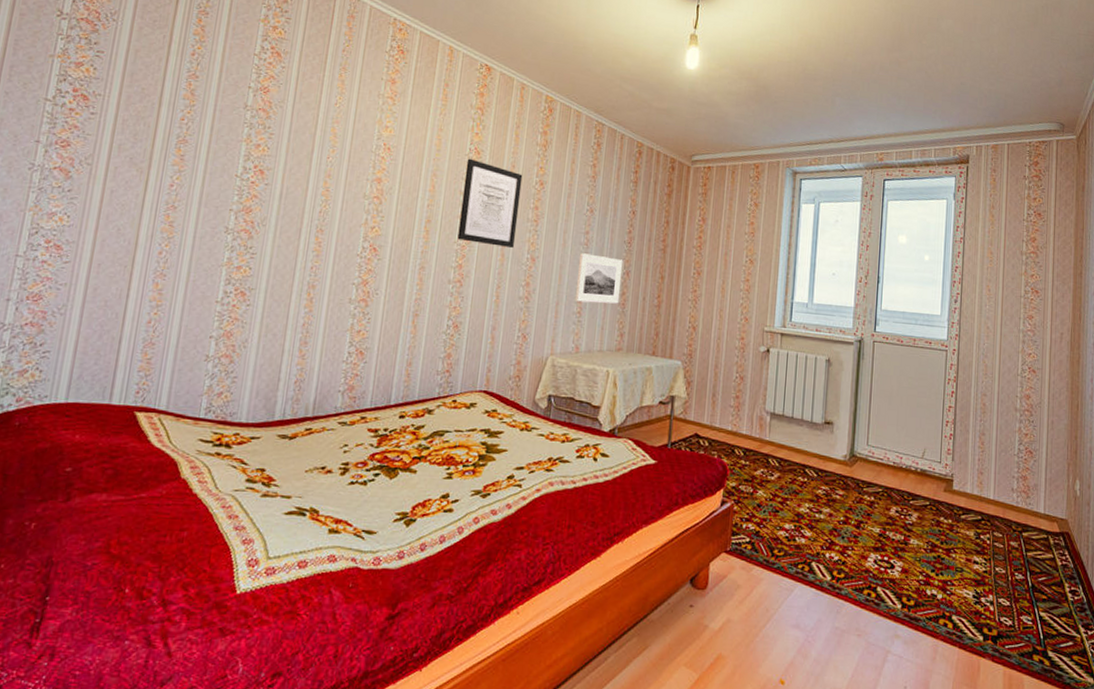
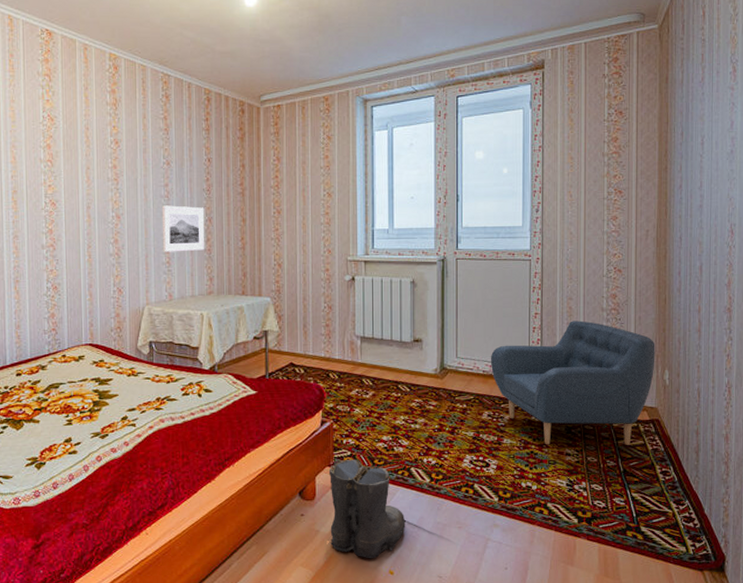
wall art: present [457,158,523,248] -> none [42,126,99,208]
boots: none [716,546,802,664] -> present [328,459,406,559]
armchair: none [901,418,1067,558] -> present [490,320,655,445]

